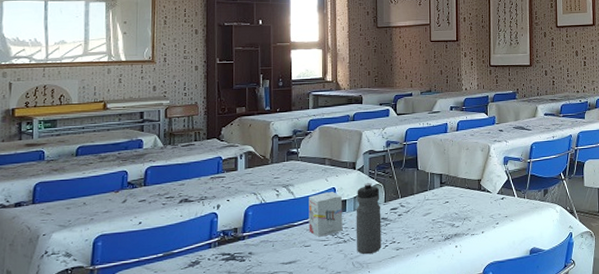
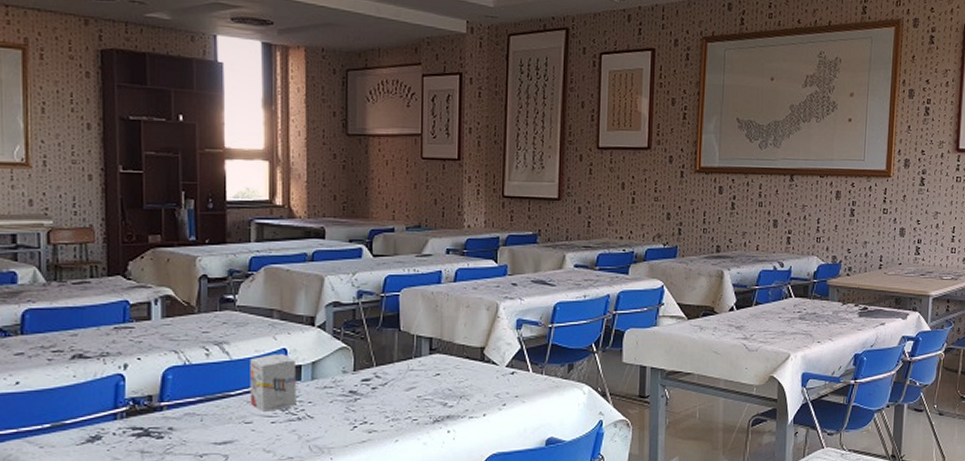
water bottle: present [356,182,381,254] -> none [314,343,349,436]

